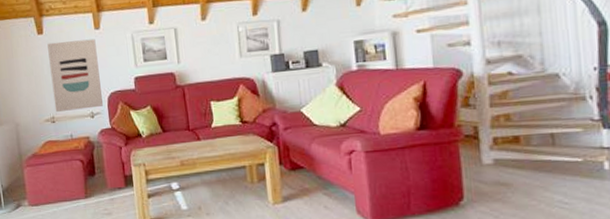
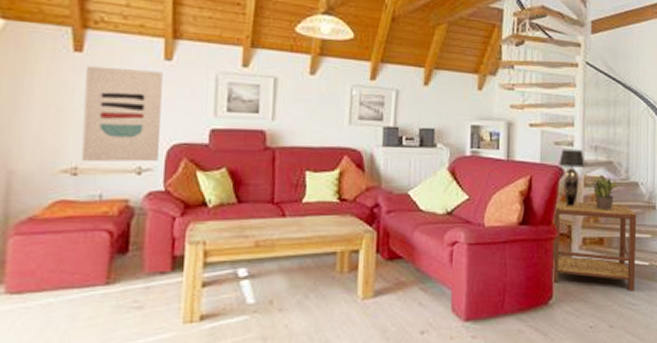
table lamp: none [455,47,487,108] -> present [559,149,585,207]
side table: none [455,99,565,190] -> present [551,200,637,291]
potted plant: none [497,71,532,108] -> present [591,175,618,210]

